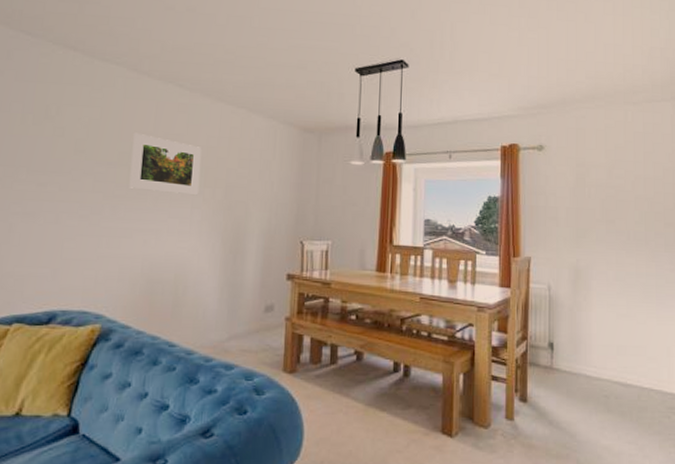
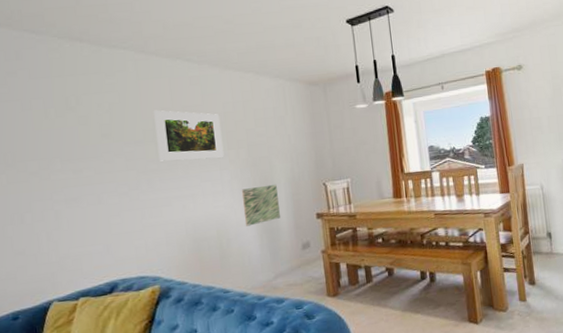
wall art: none [206,233,249,276] -> present [241,184,280,226]

